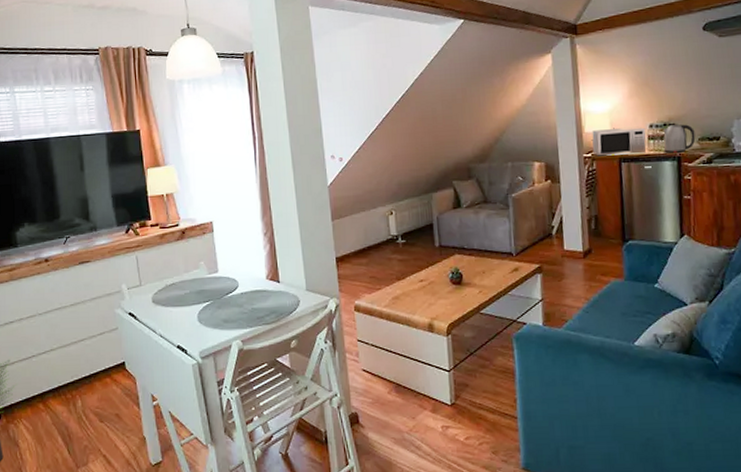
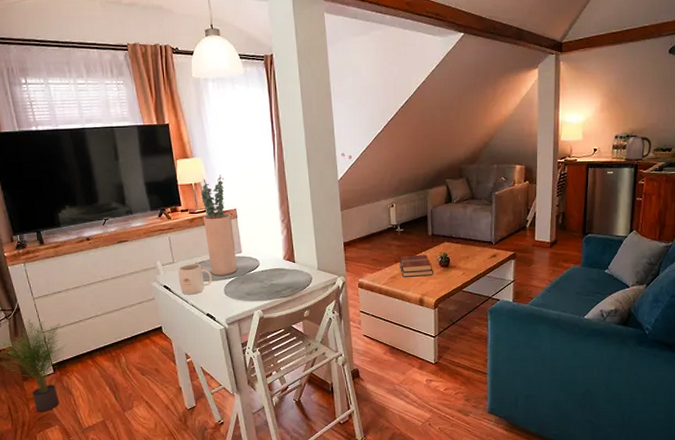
mug: none [145,286,185,324] -> present [178,264,213,295]
vase: none [173,183,213,301] -> present [201,174,238,276]
books: none [402,269,444,298] -> present [400,254,433,277]
microwave: present [592,126,647,156] -> none [565,137,612,162]

